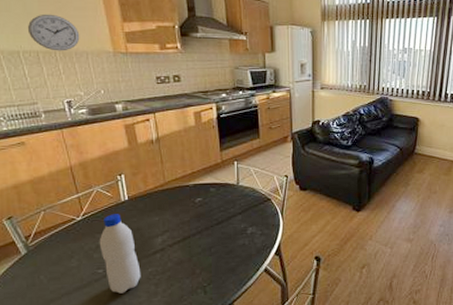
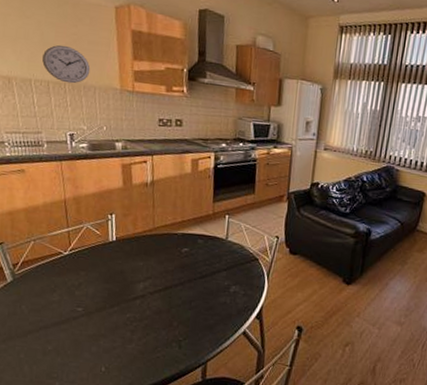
water bottle: present [99,214,141,294] -> none [82,253,119,336]

